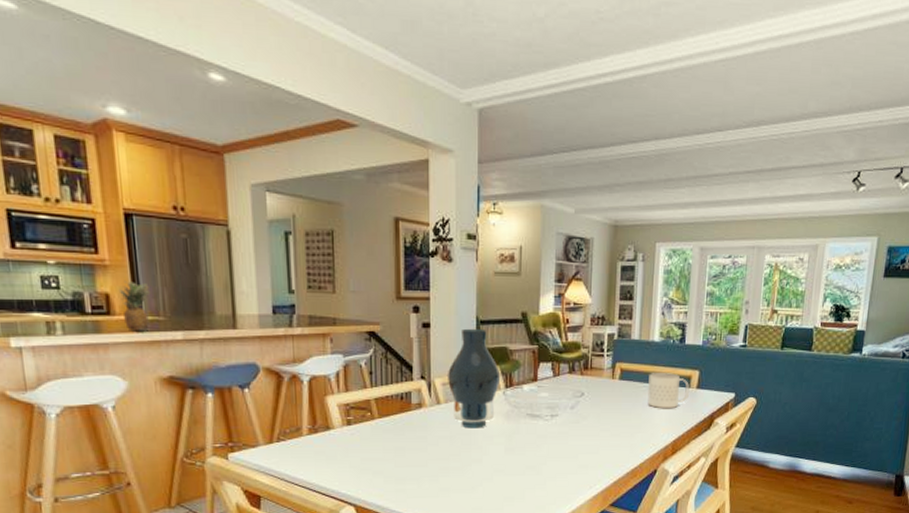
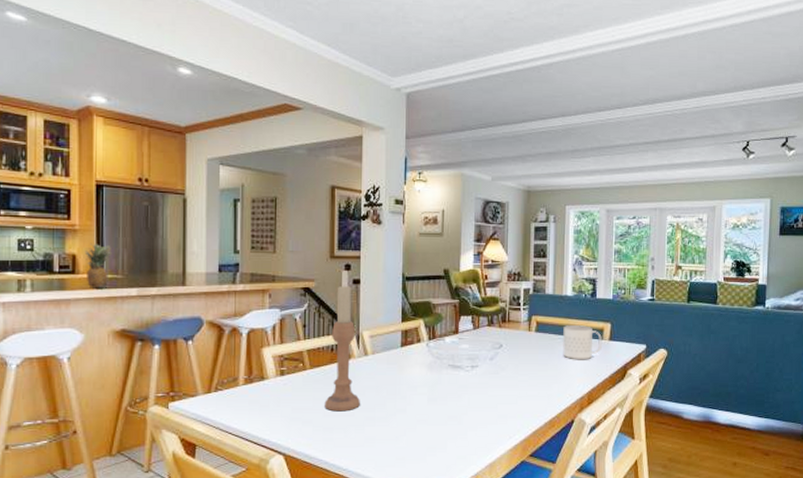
candlestick: none [395,329,433,462] -> present [324,285,360,412]
vase: present [447,328,501,429] -> none [374,284,424,379]

